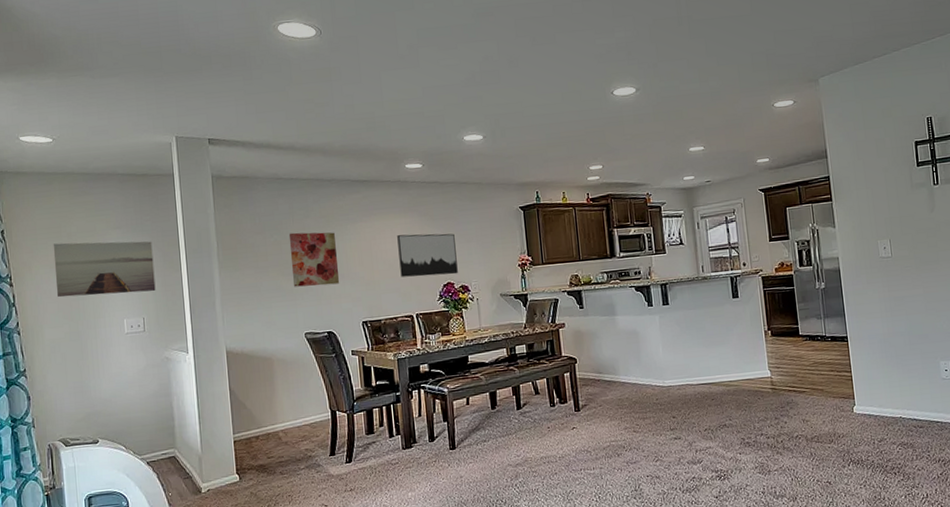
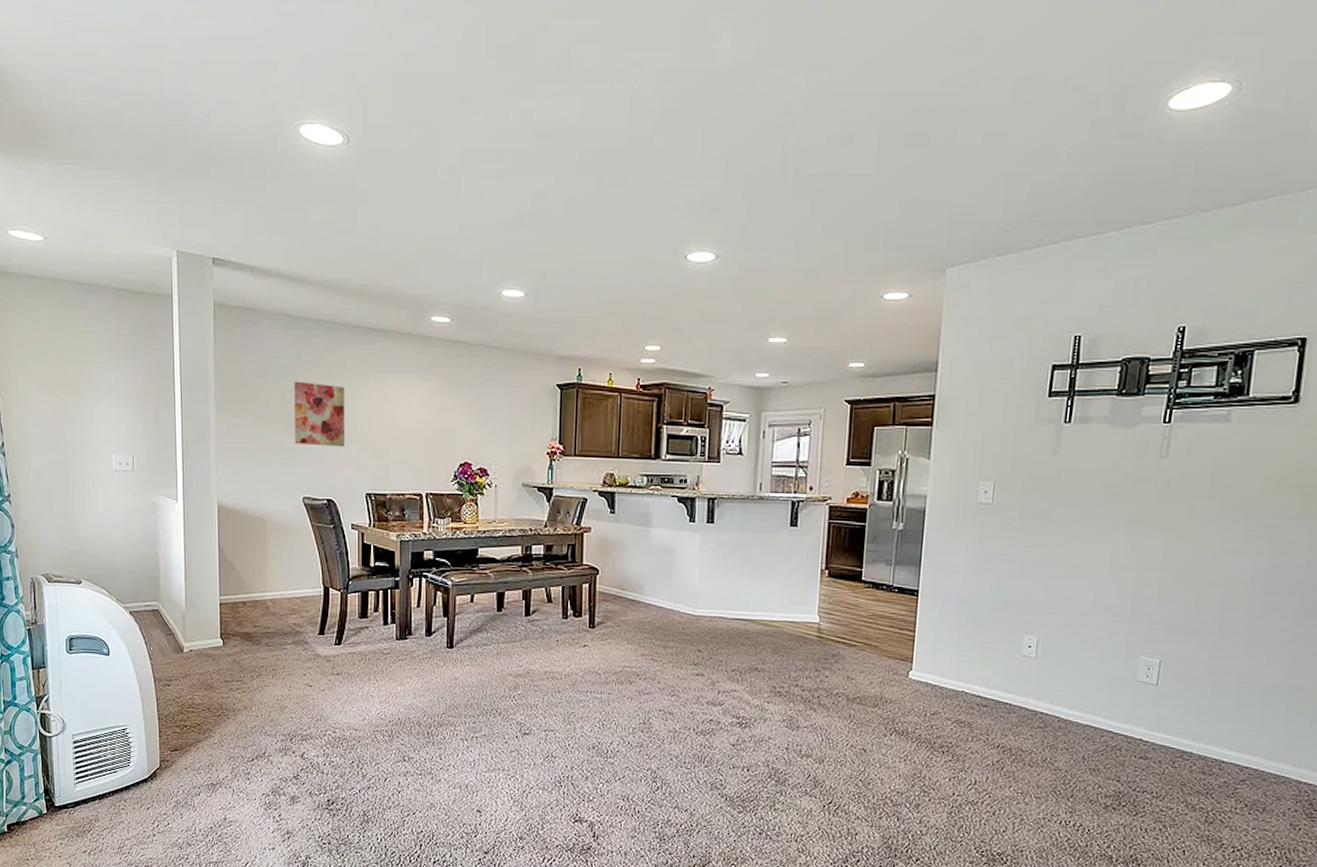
wall art: present [53,241,156,298] -> none [41,359,147,427]
wall art: present [397,233,458,277] -> none [413,400,478,454]

